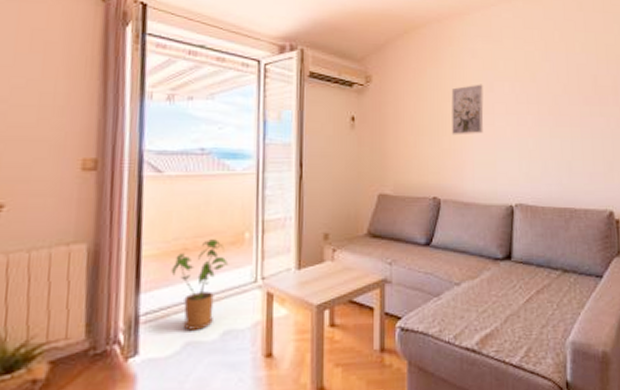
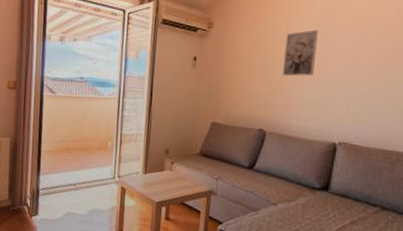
house plant: present [171,239,229,330] -> none [59,144,96,206]

